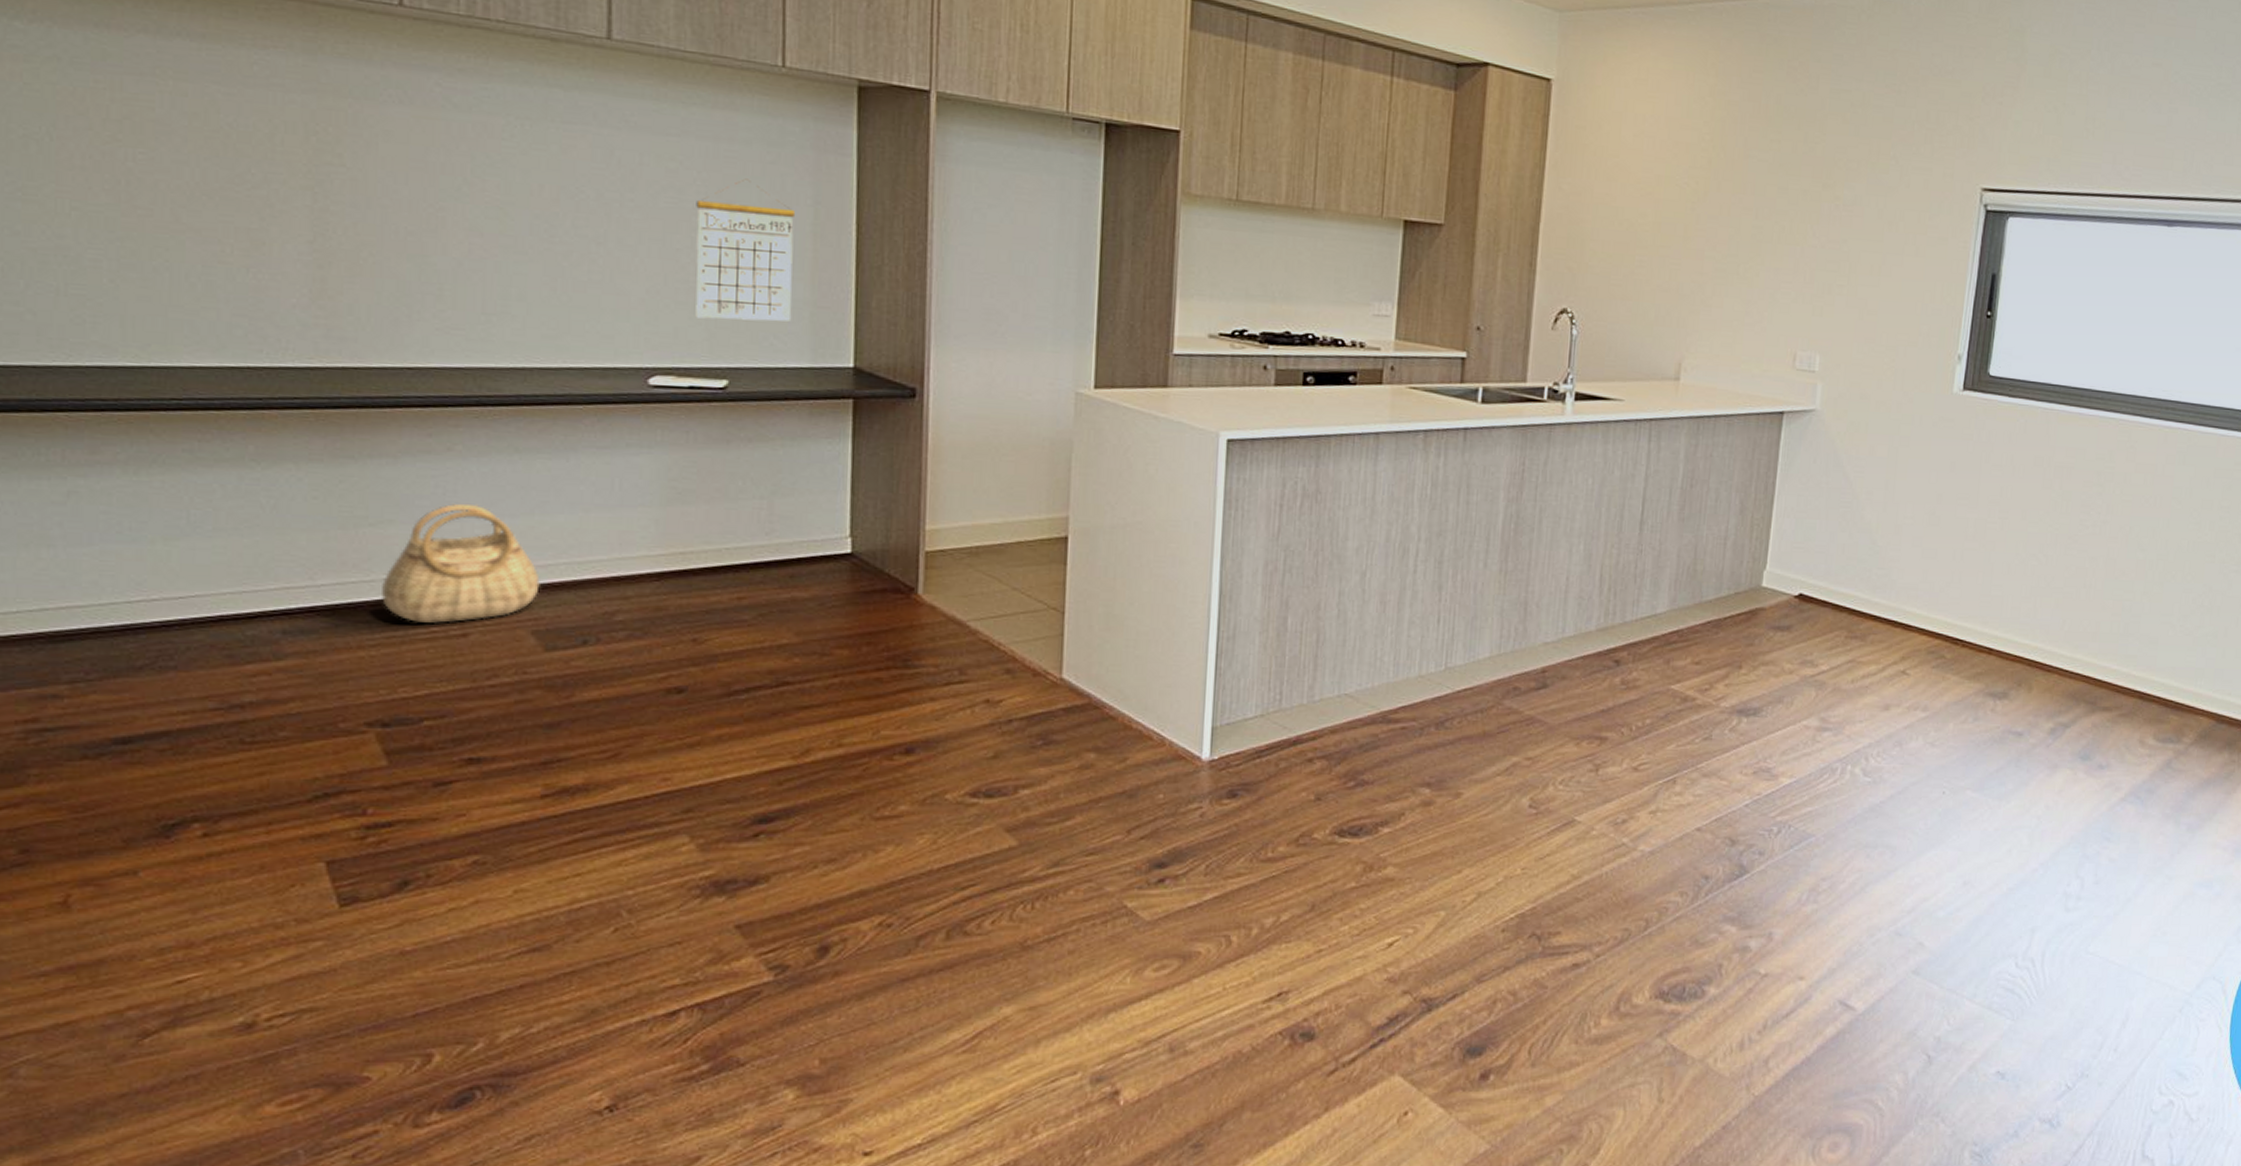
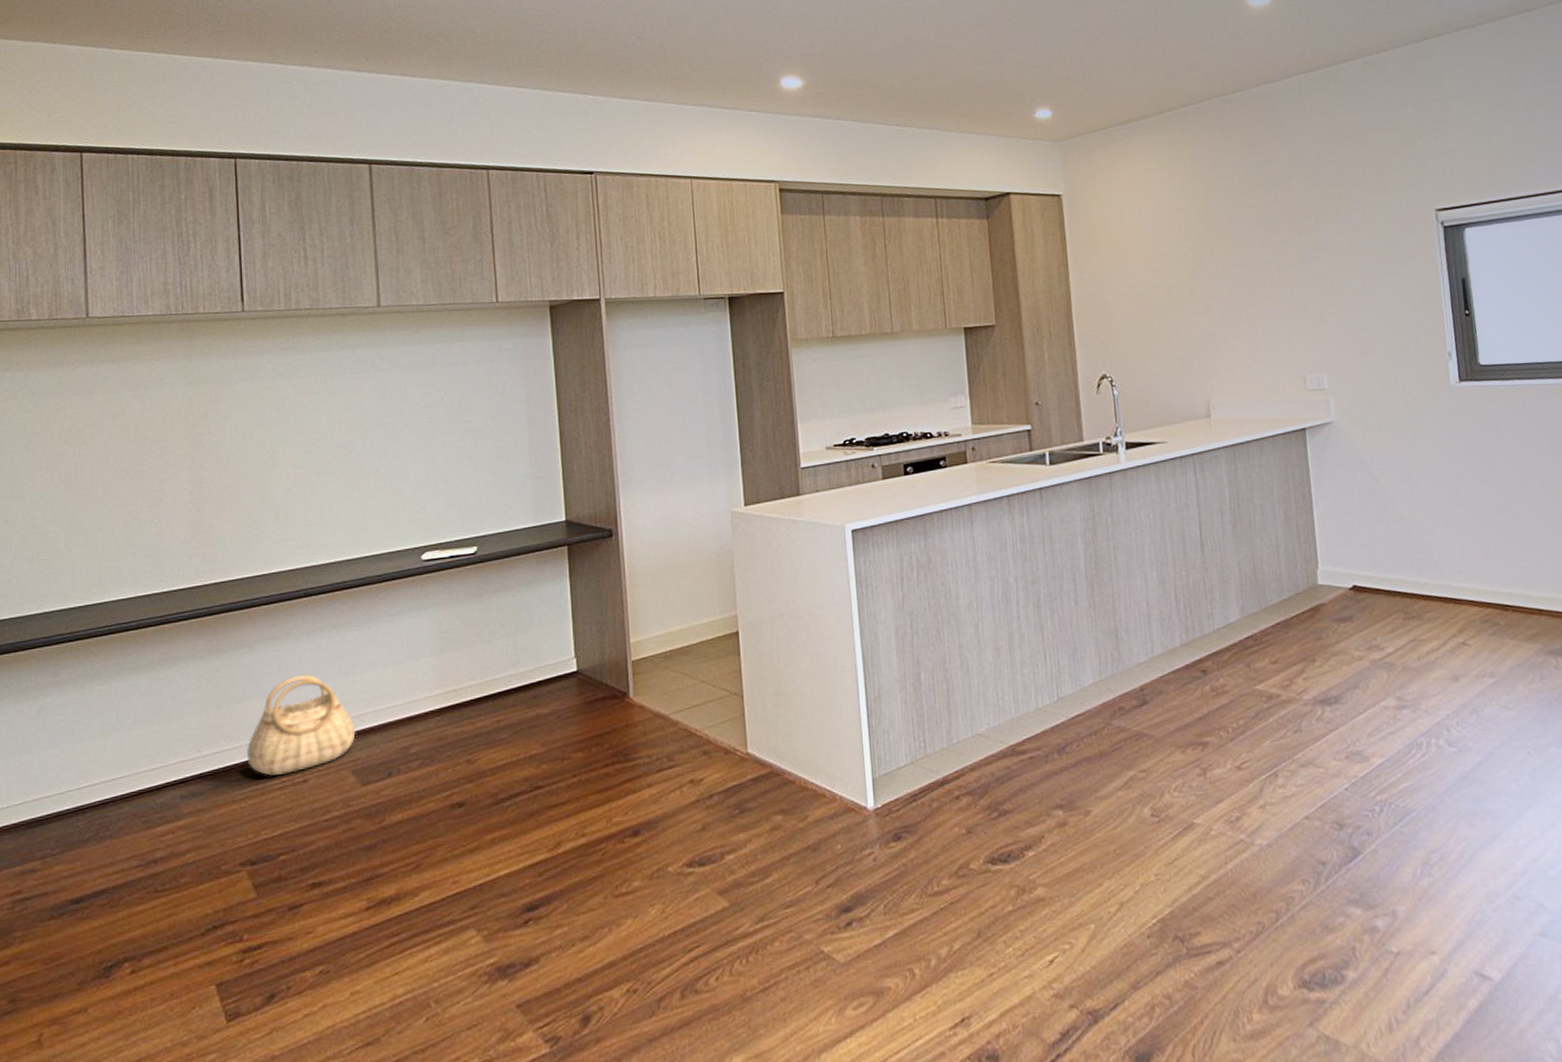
calendar: present [695,178,794,322] -> none [445,390,518,502]

